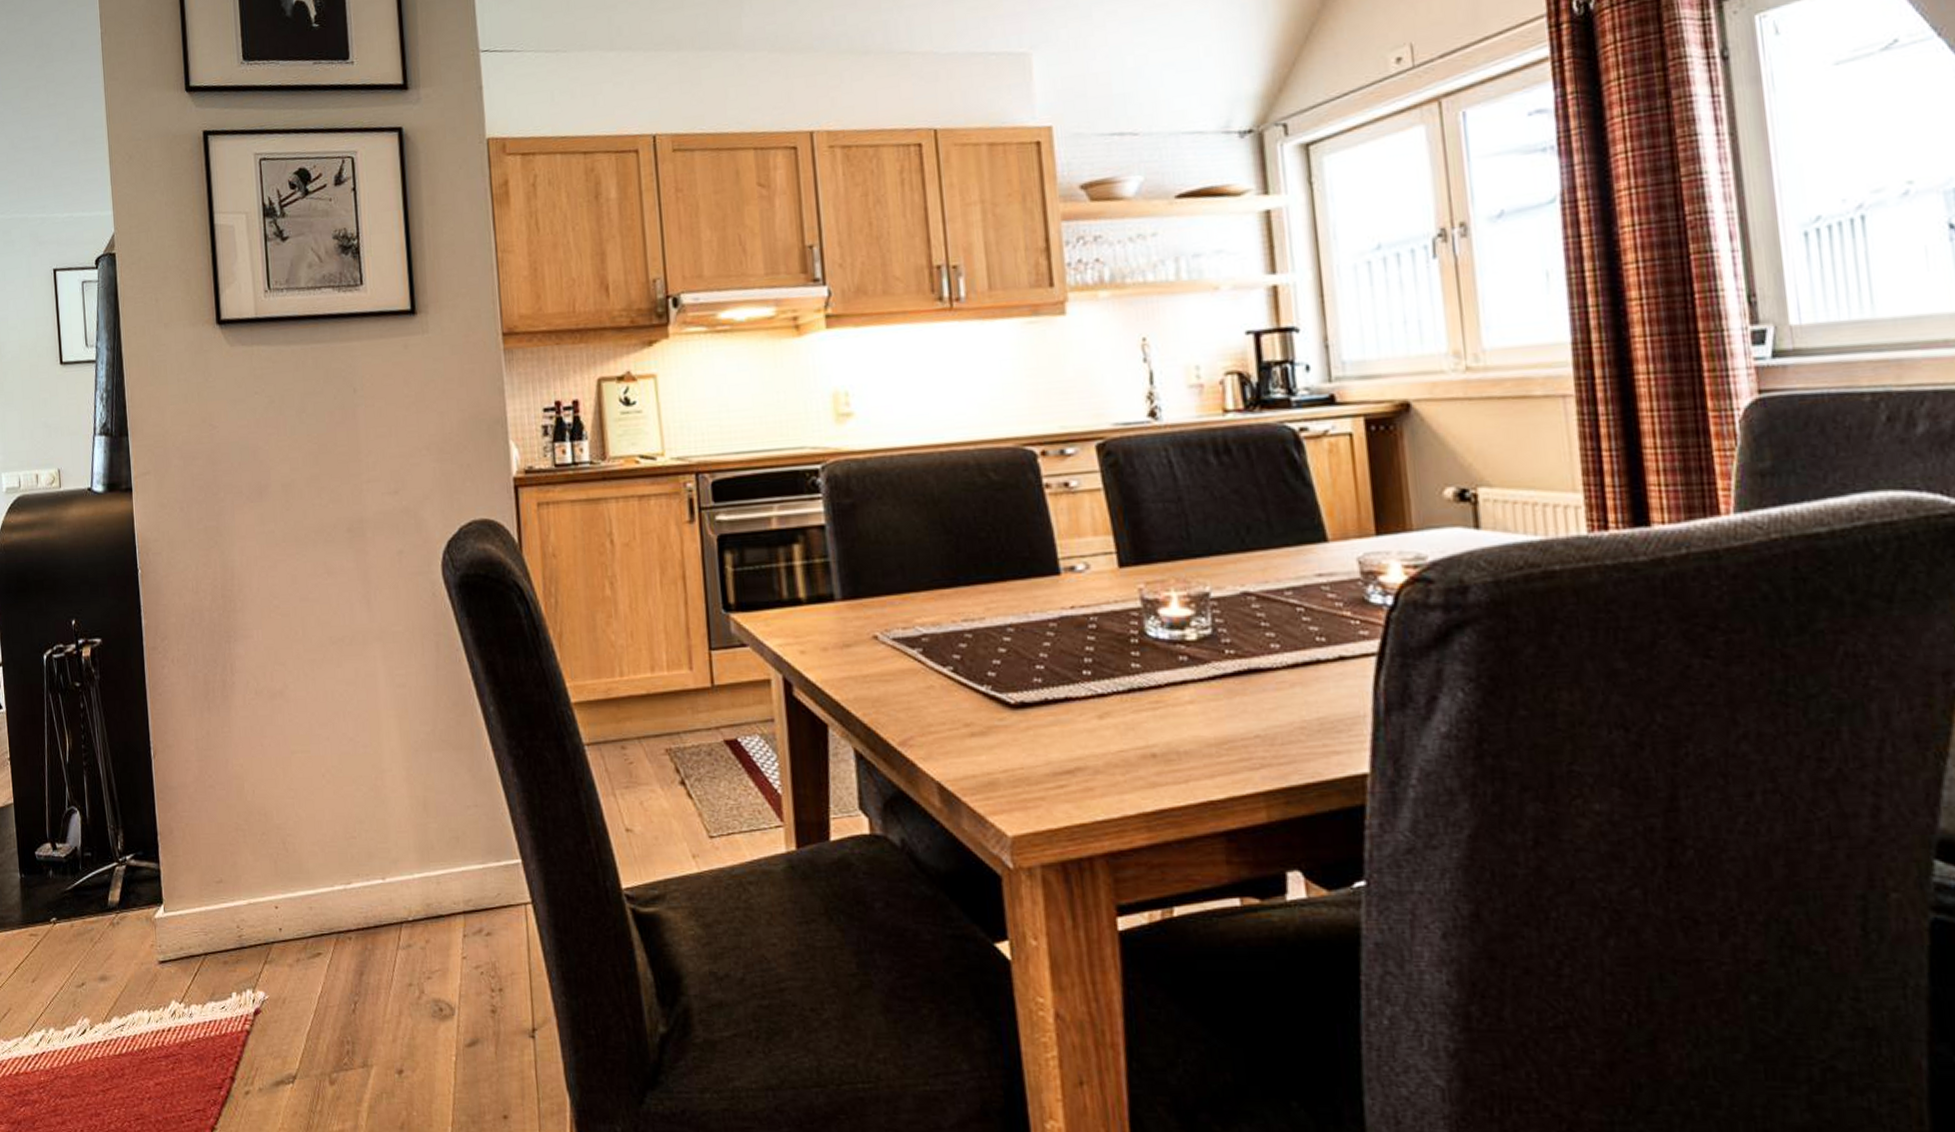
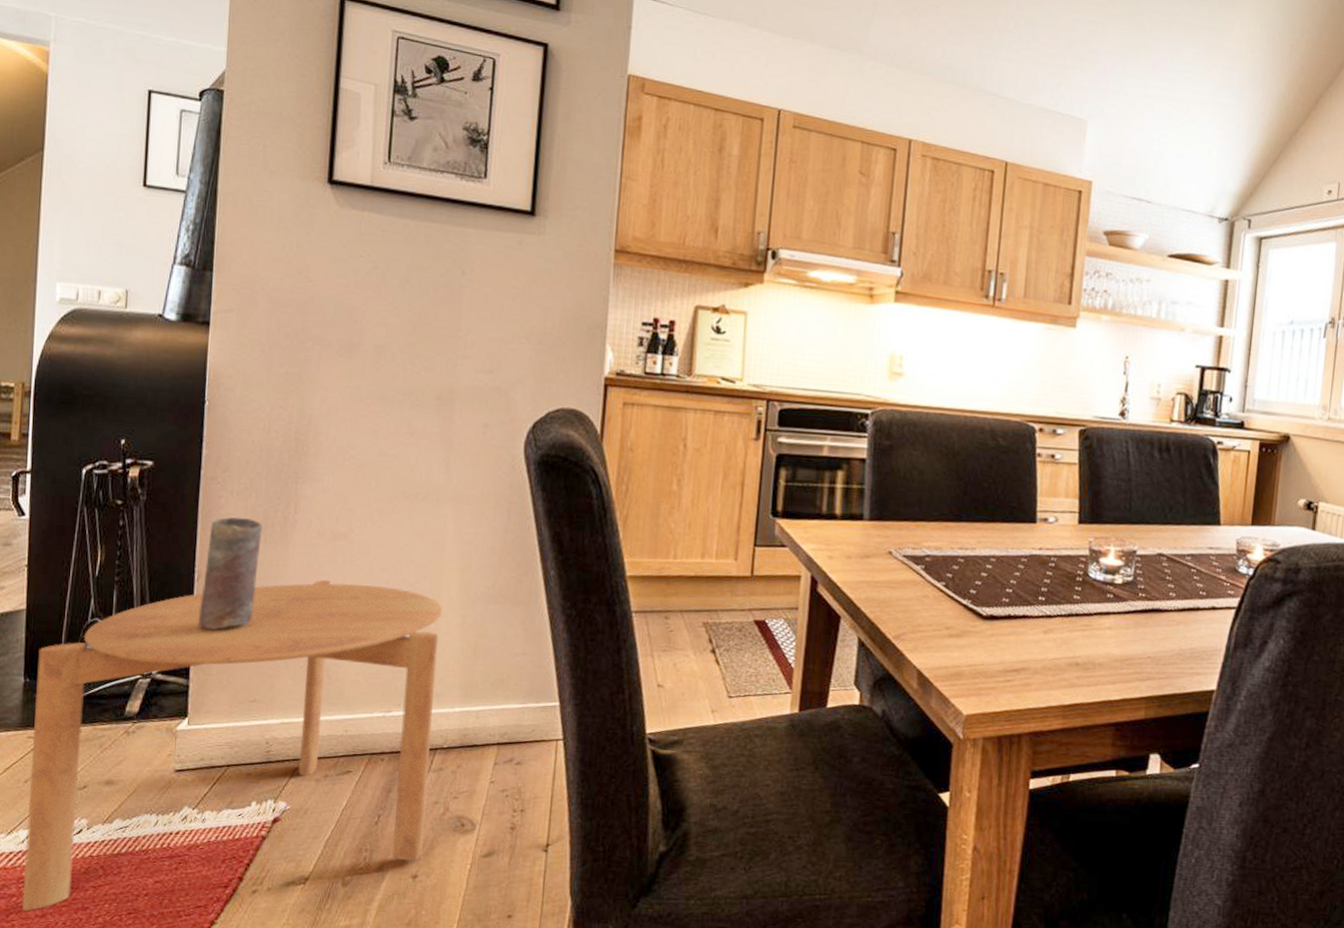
side table: none [28,743,404,1117] -> present [23,580,442,911]
candle: none [158,685,208,809] -> present [198,517,262,631]

